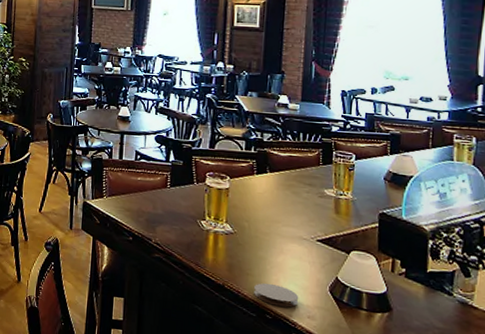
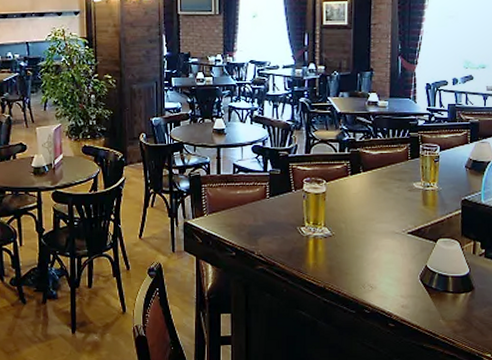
coaster: present [254,283,299,307] -> none [353,279,394,300]

